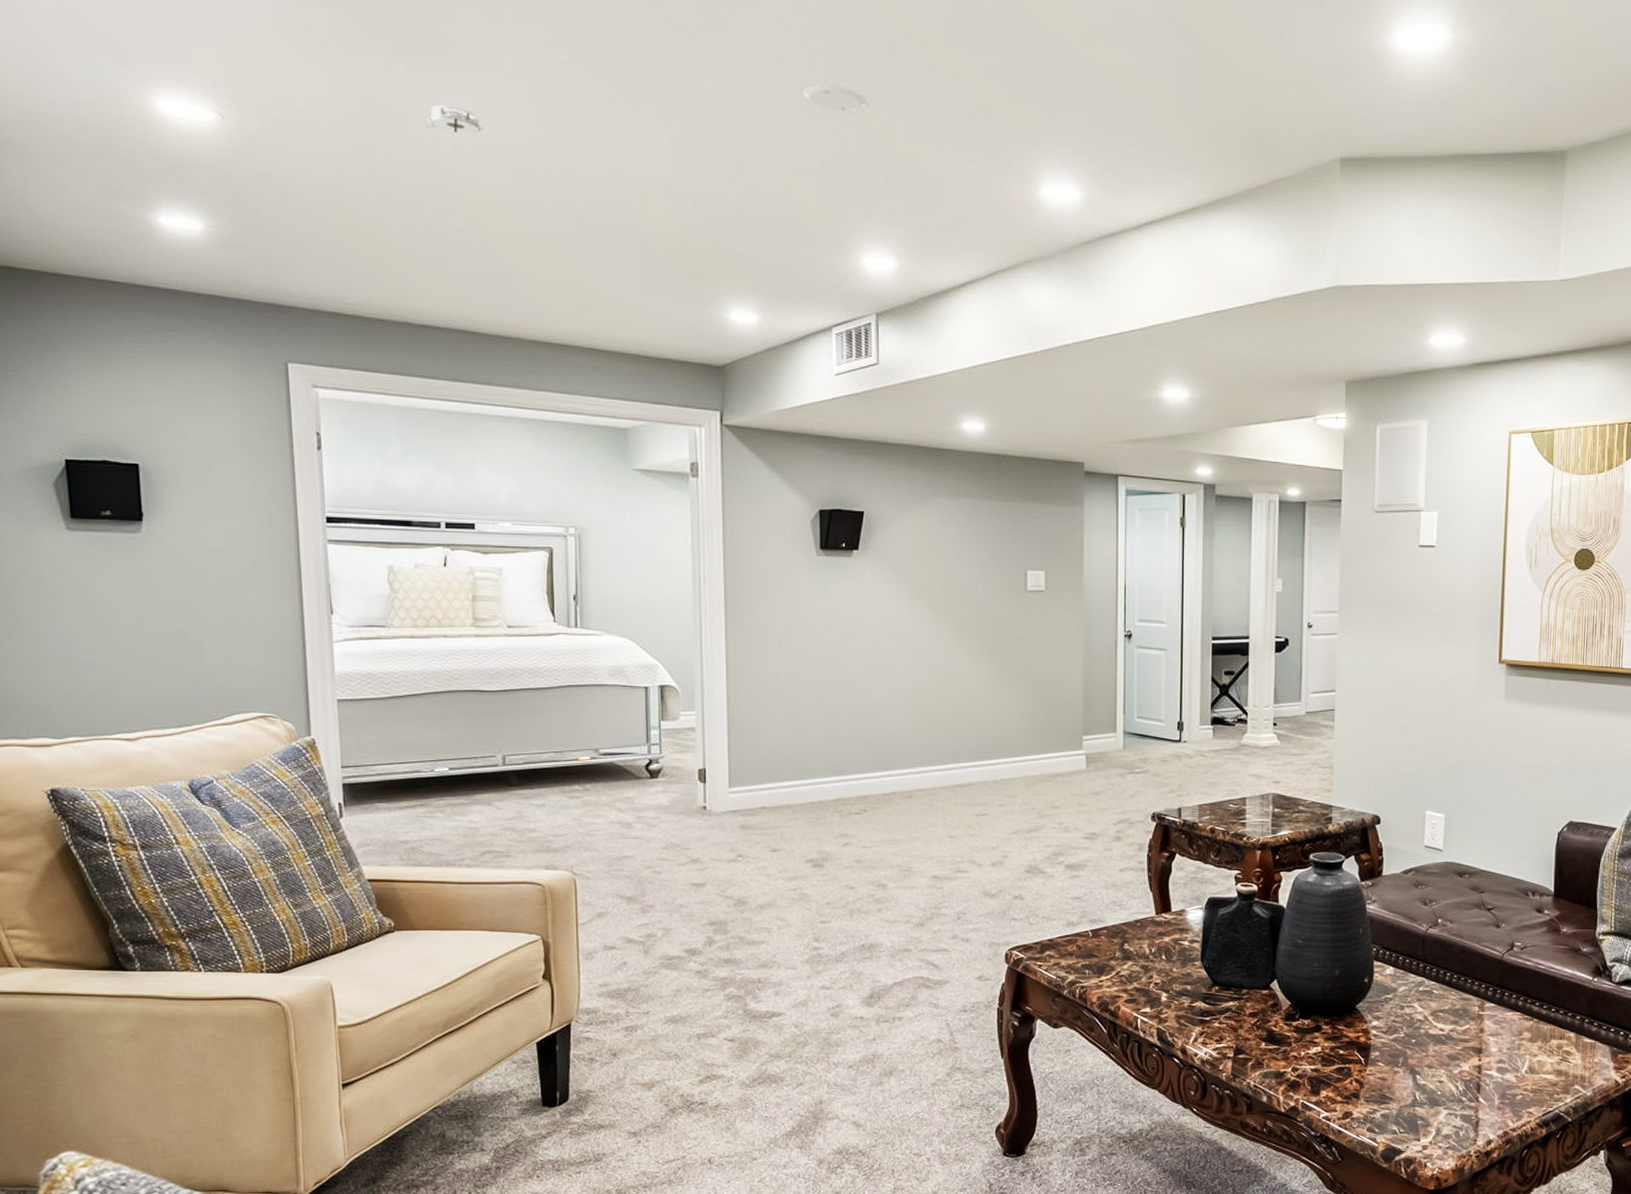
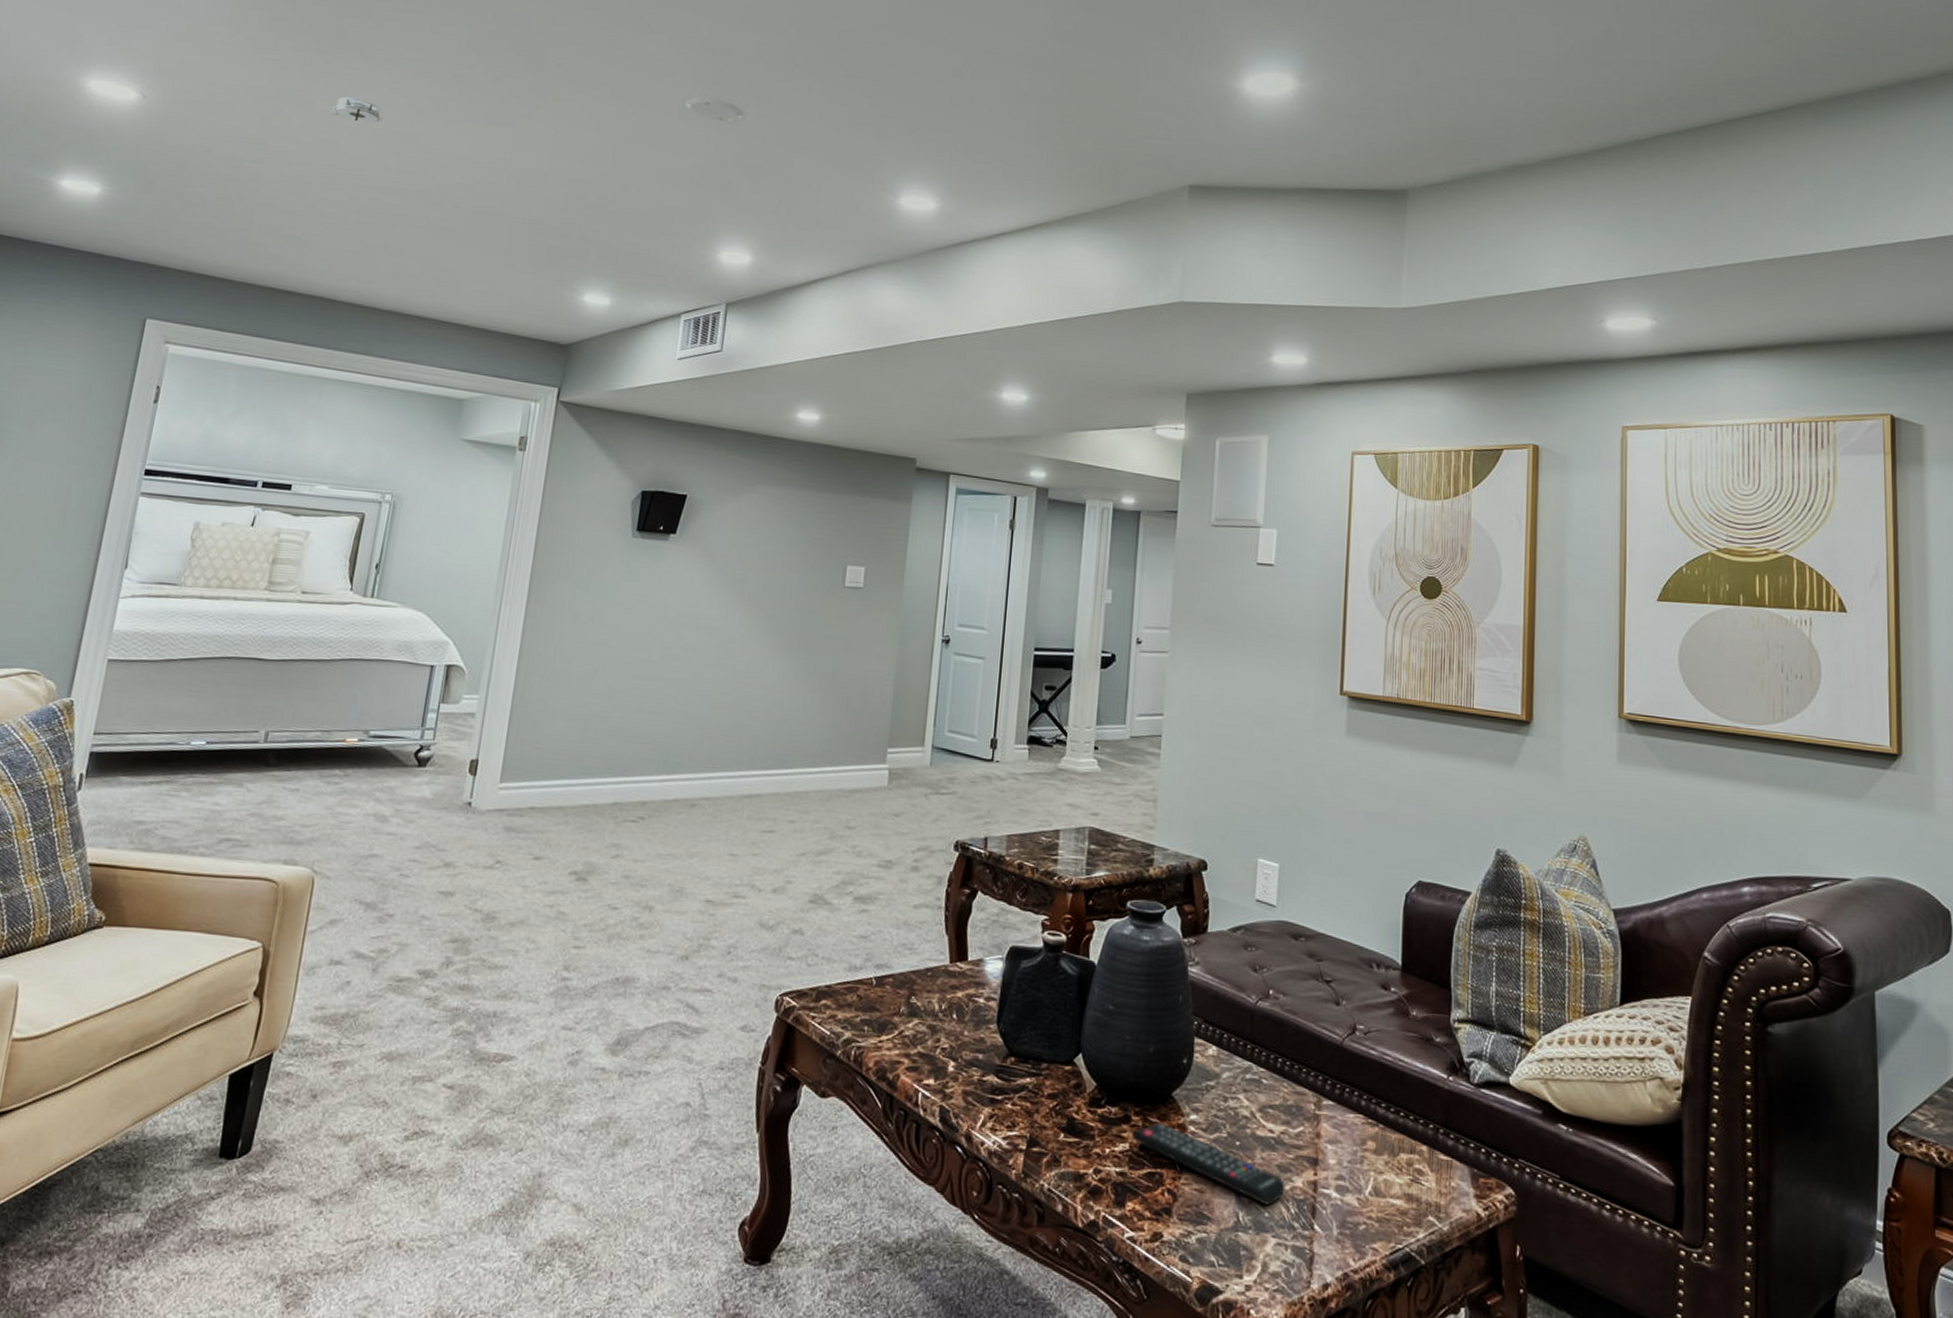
remote control: none [1324,1029,1455,1086] -> present [1133,1122,1285,1205]

